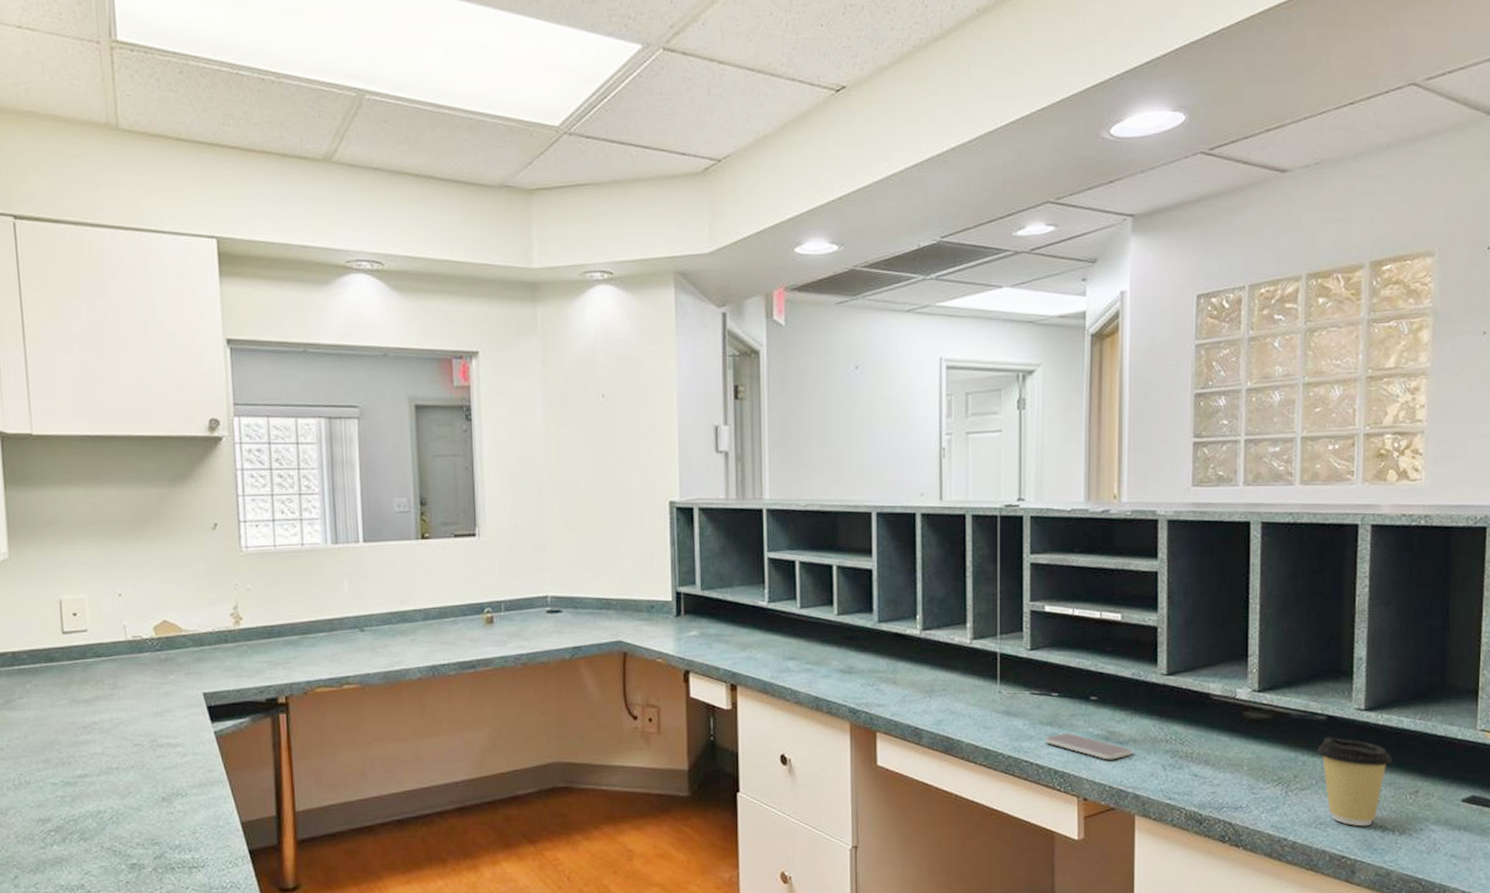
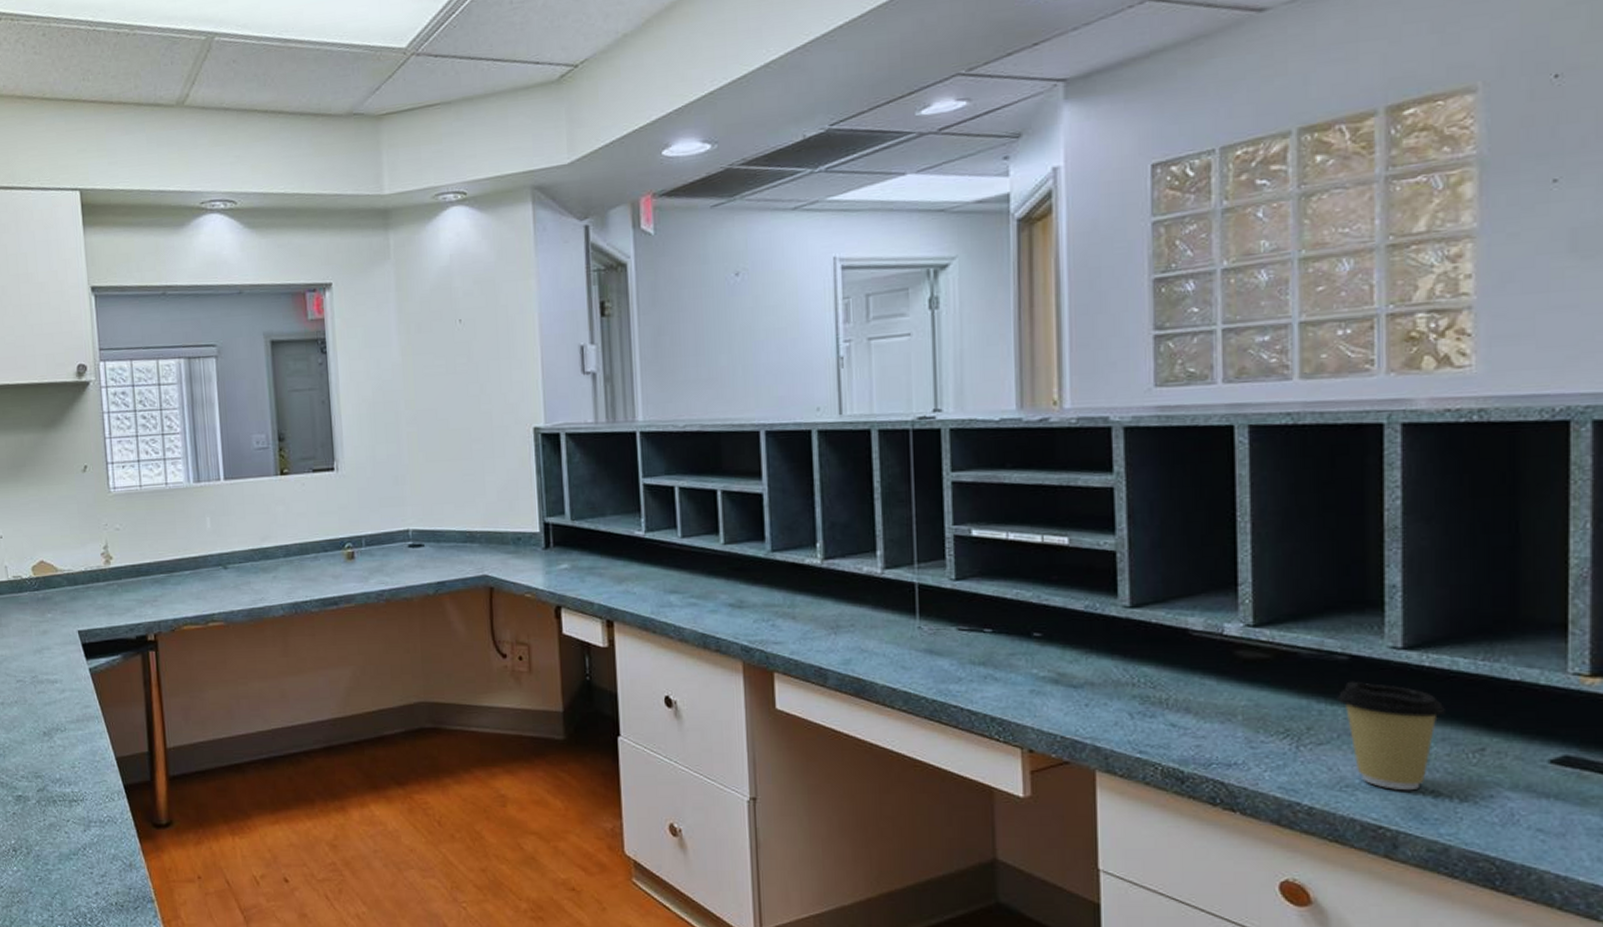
smartphone: present [1045,733,1133,760] -> none [977,675,1090,706]

